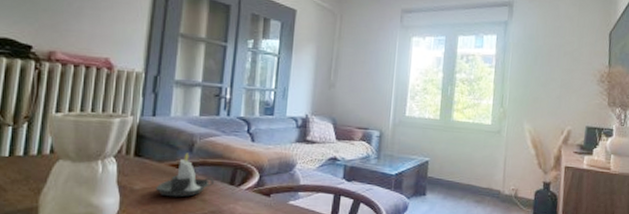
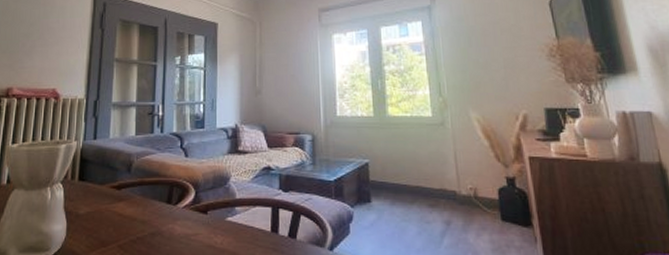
candle: present [155,152,214,197] -> none [98,173,152,220]

